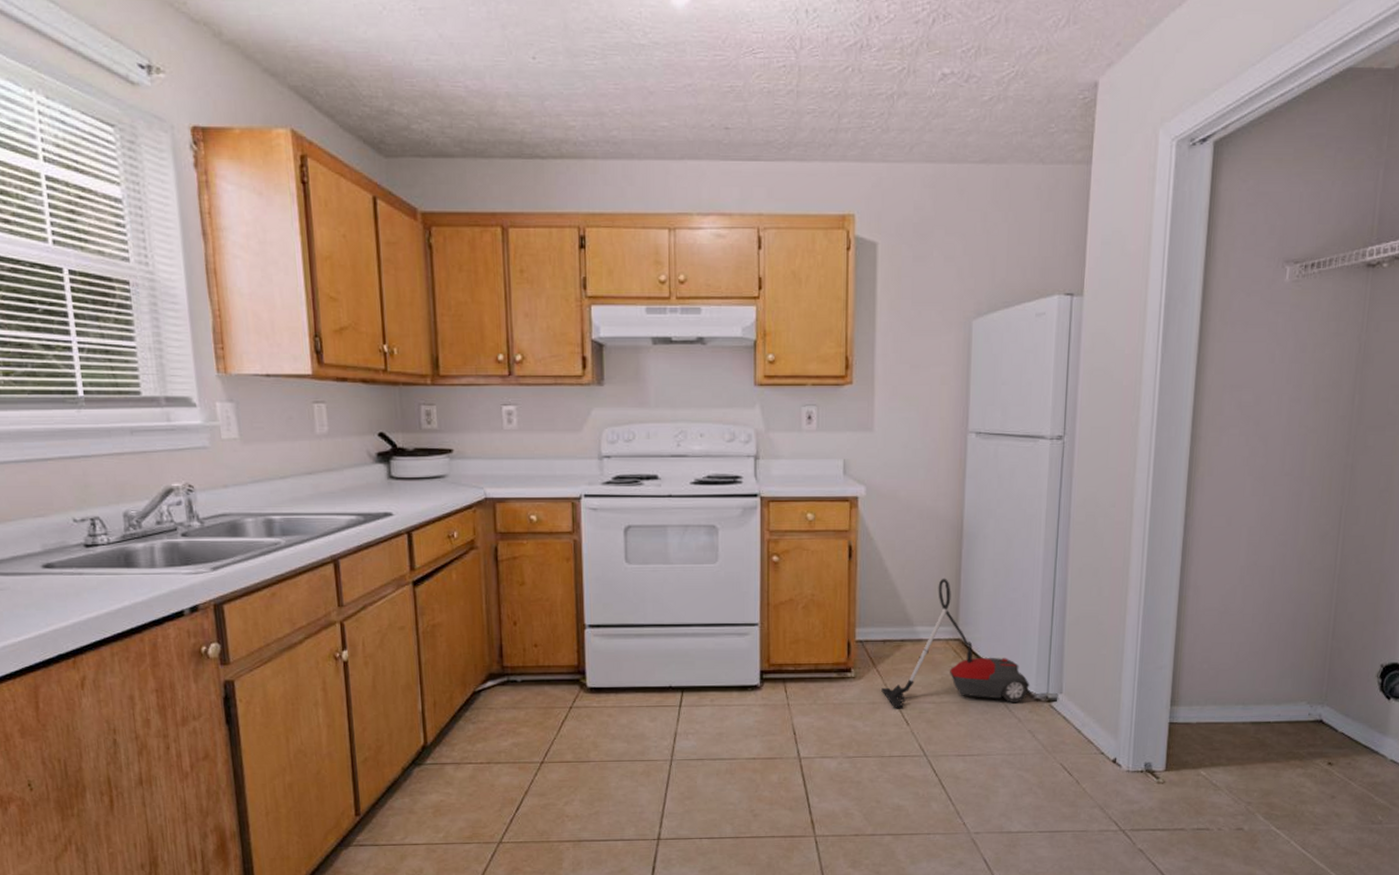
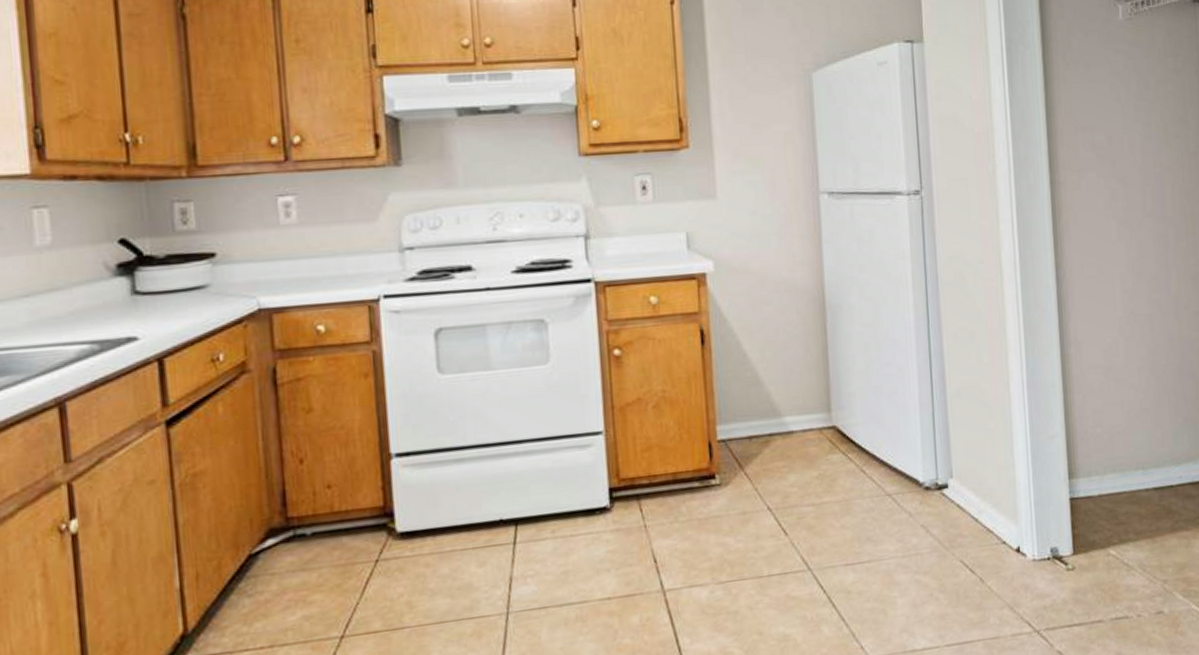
vacuum cleaner: present [881,578,1030,708] -> none [752,357,917,517]

